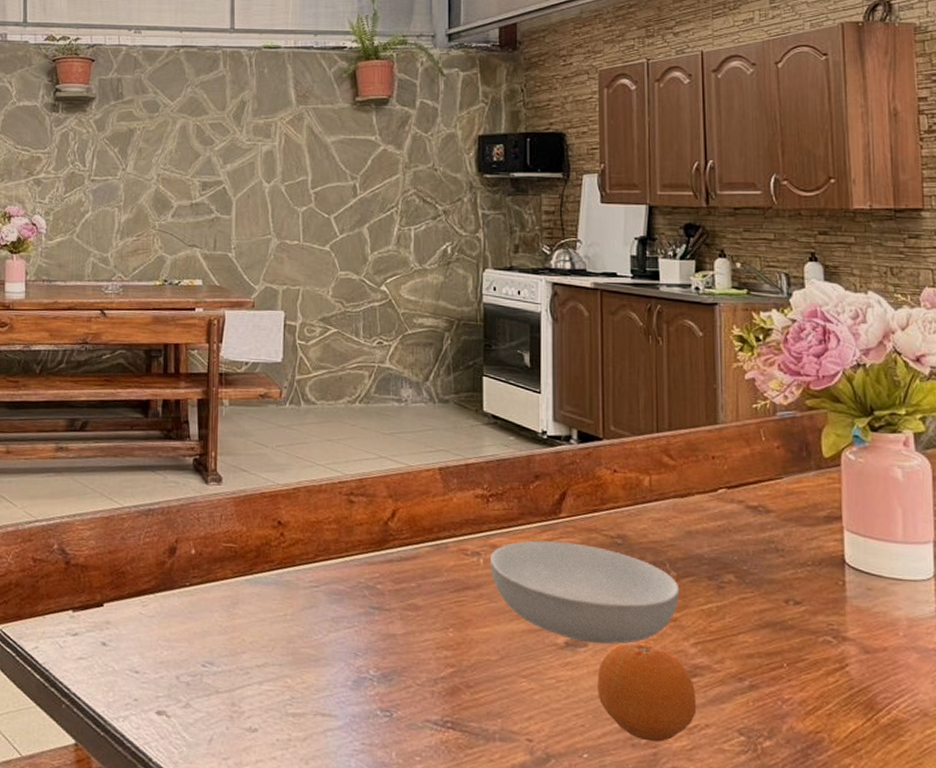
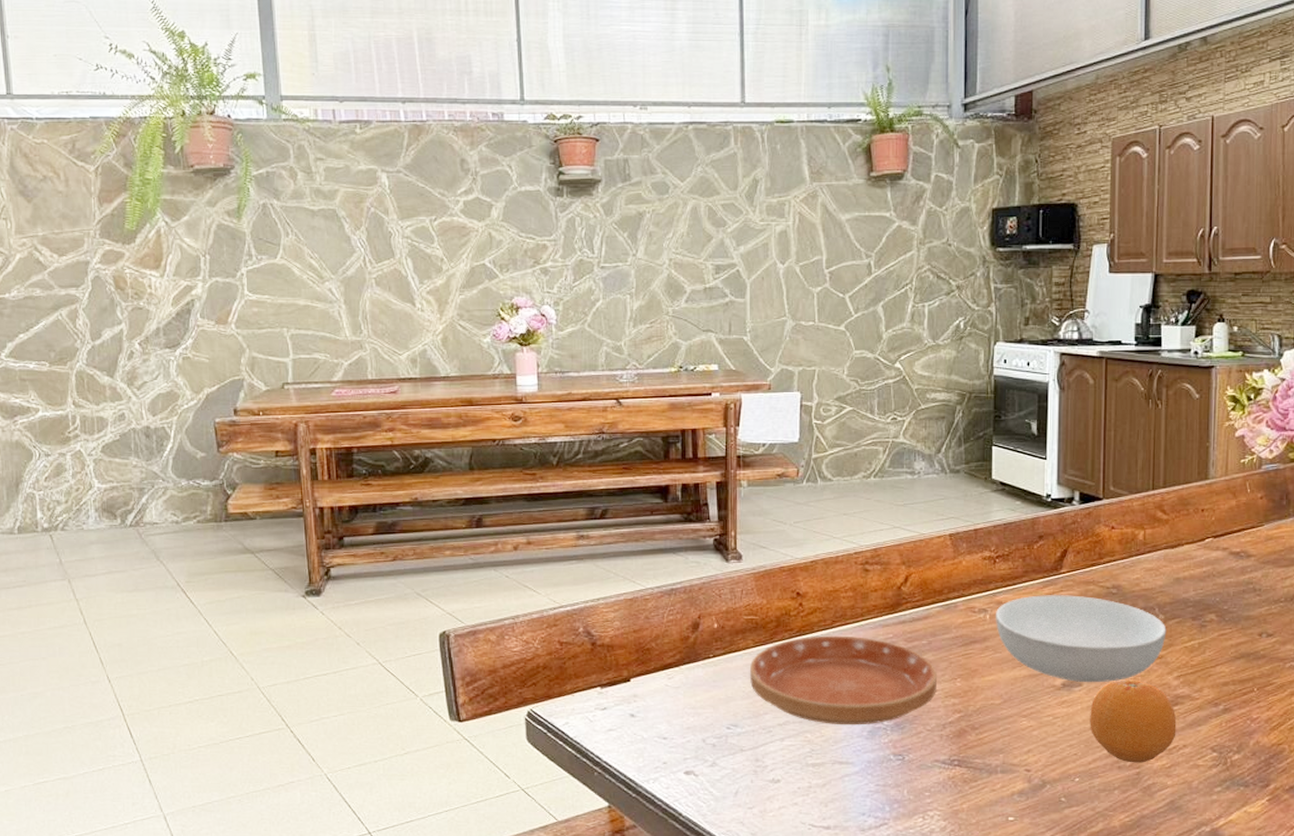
saucer: none [228,570,428,674] -> present [750,635,938,725]

